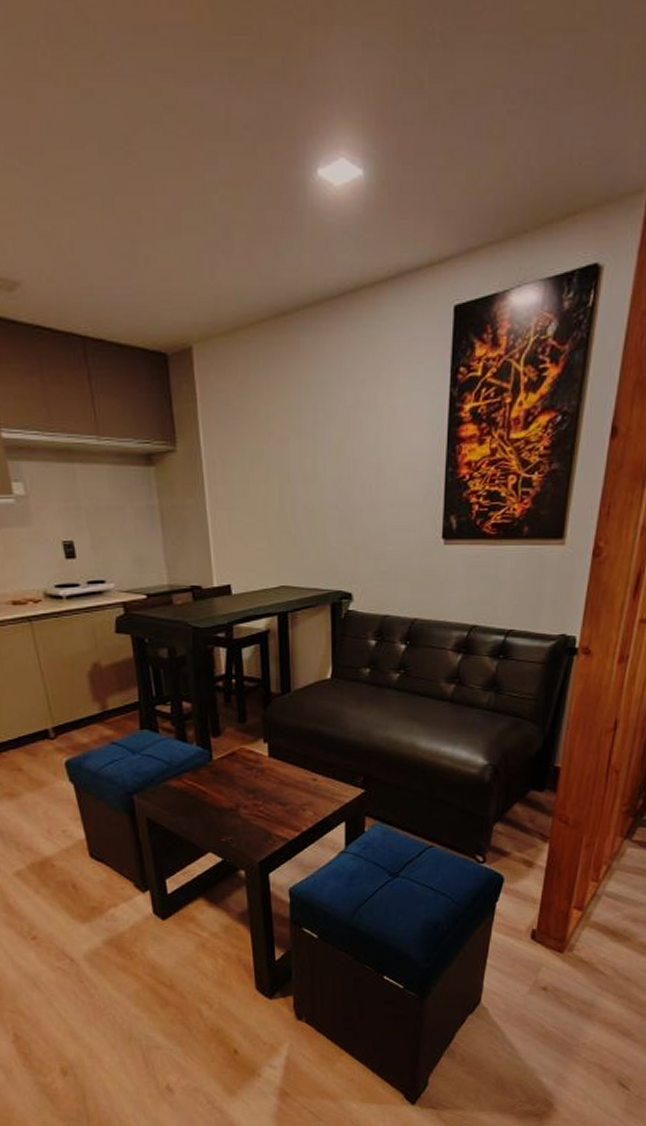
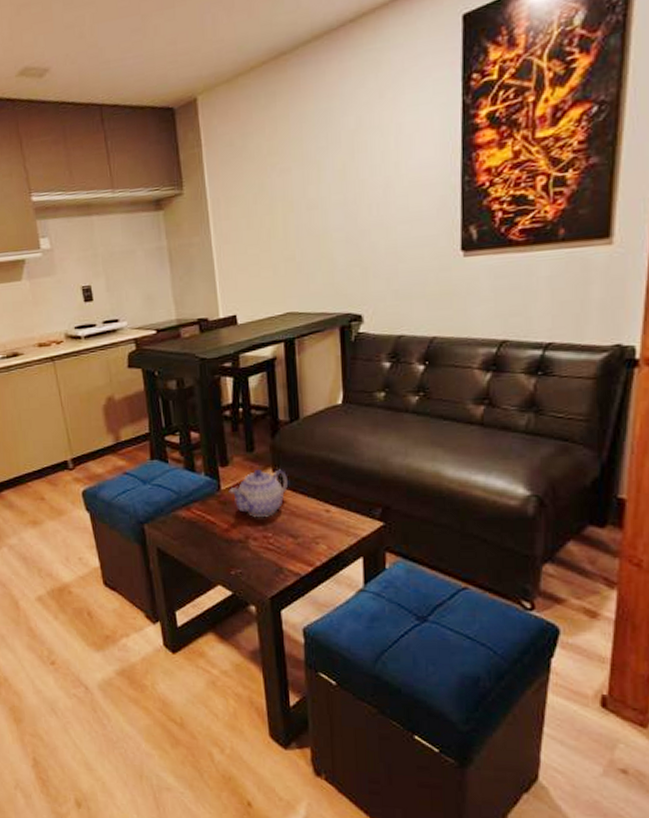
teapot: none [220,739,279,786] -> present [228,468,289,517]

